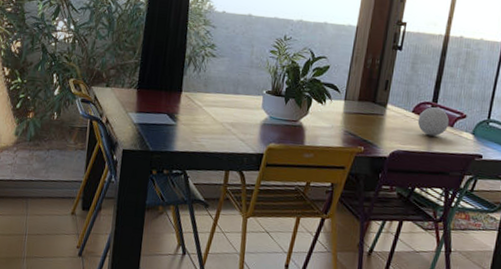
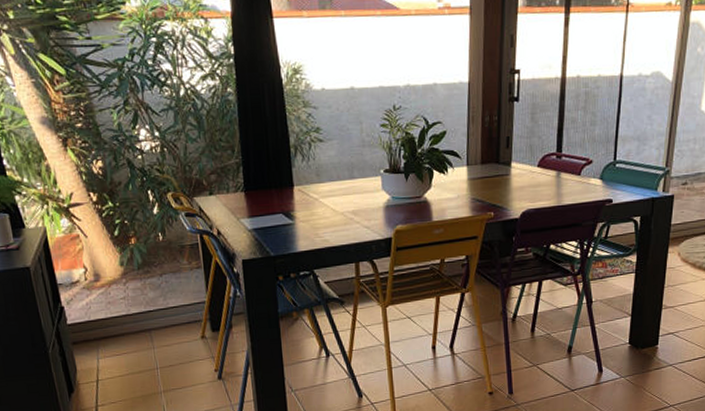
decorative ball: present [417,107,450,136] -> none [544,157,577,189]

